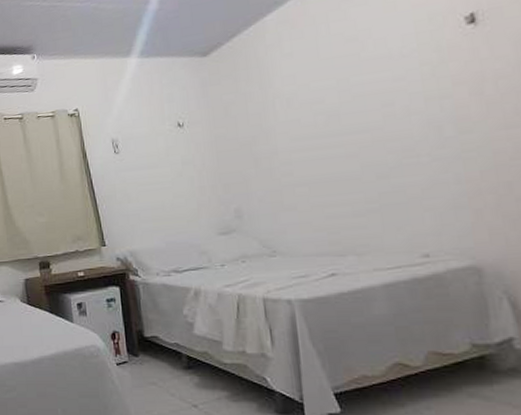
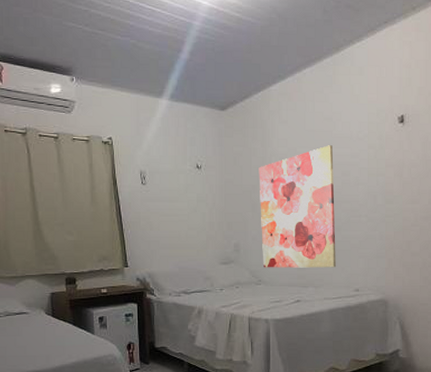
wall art: none [258,71,387,236] -> present [259,145,336,268]

